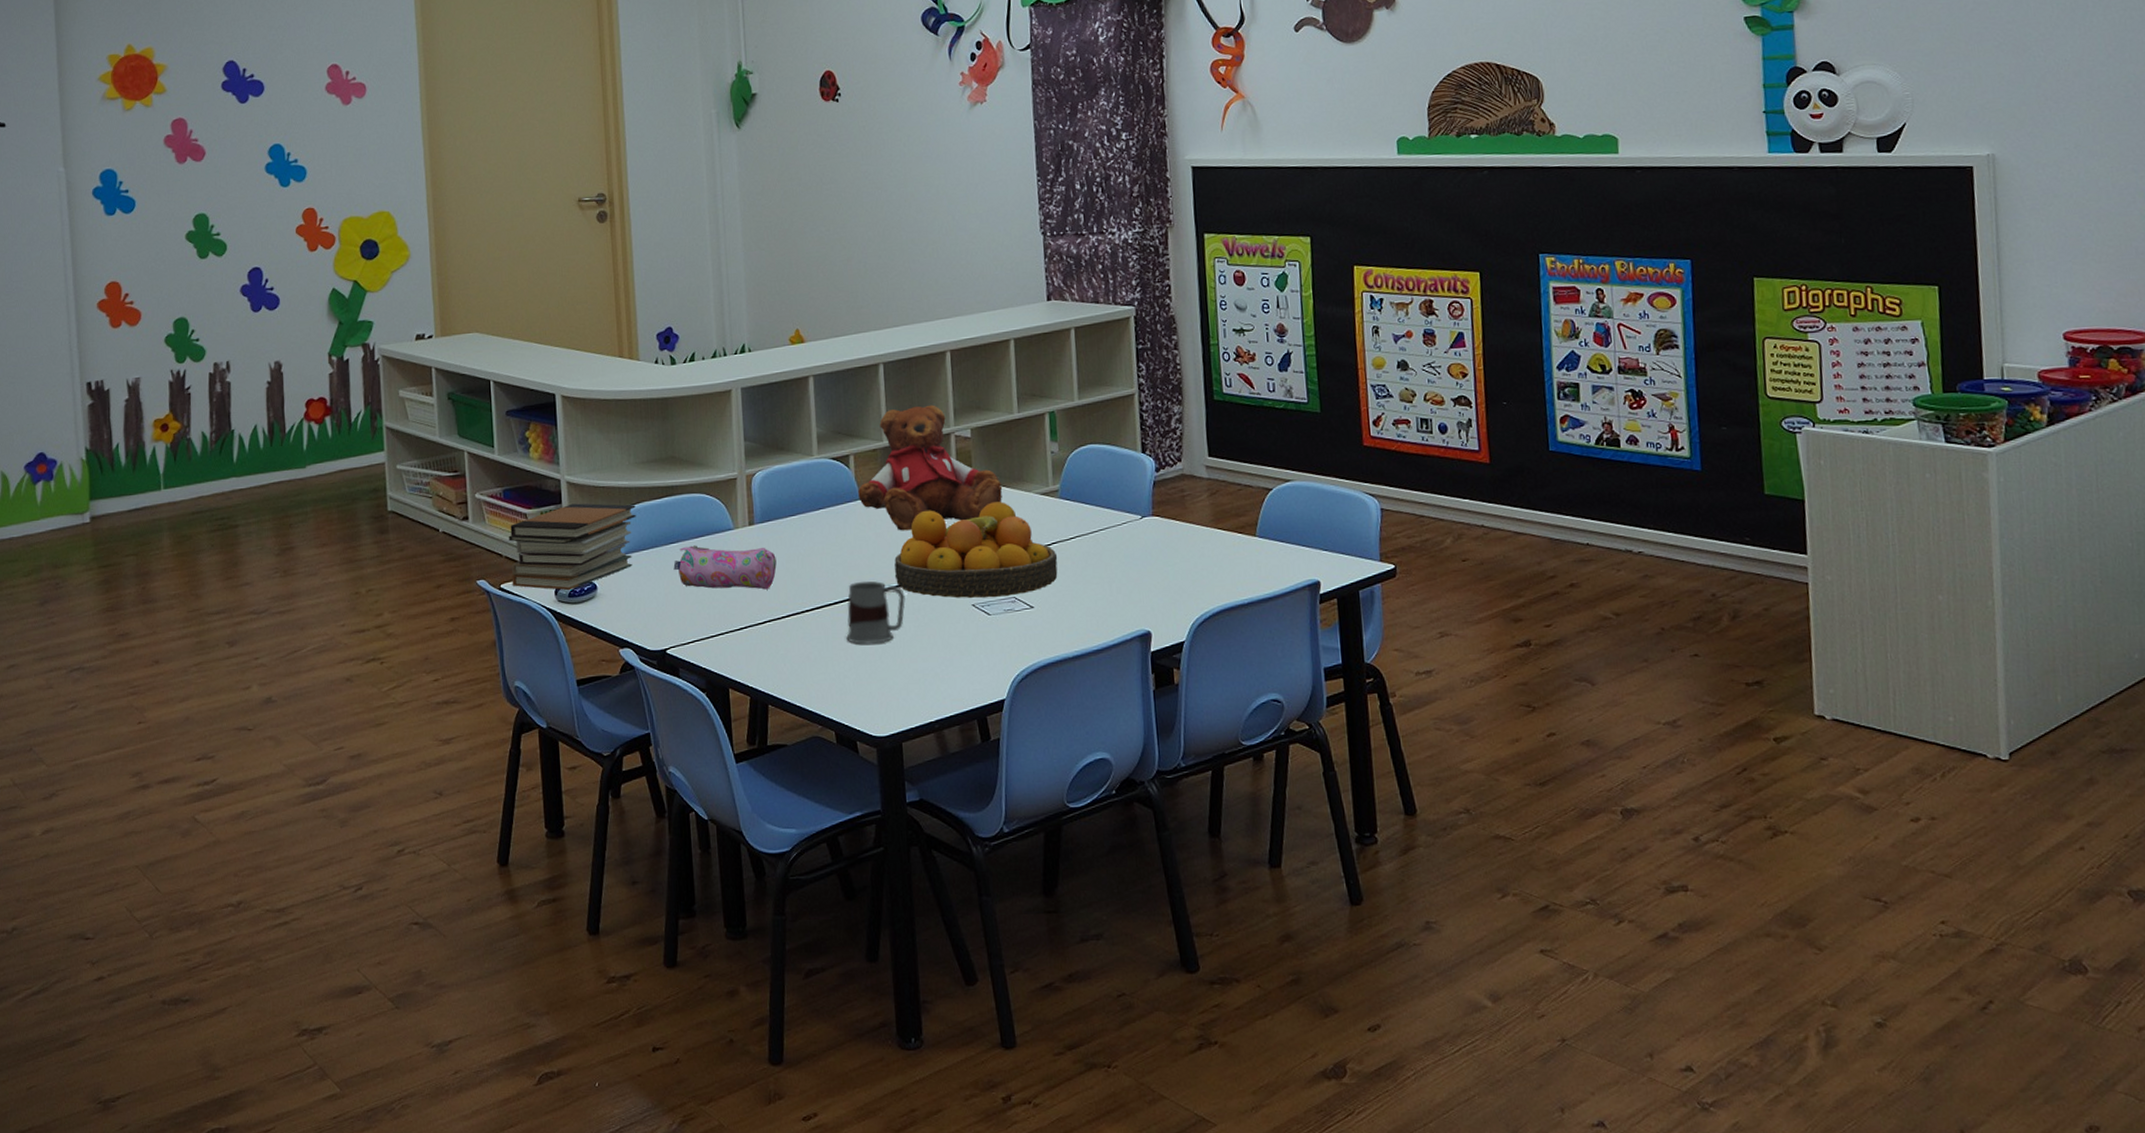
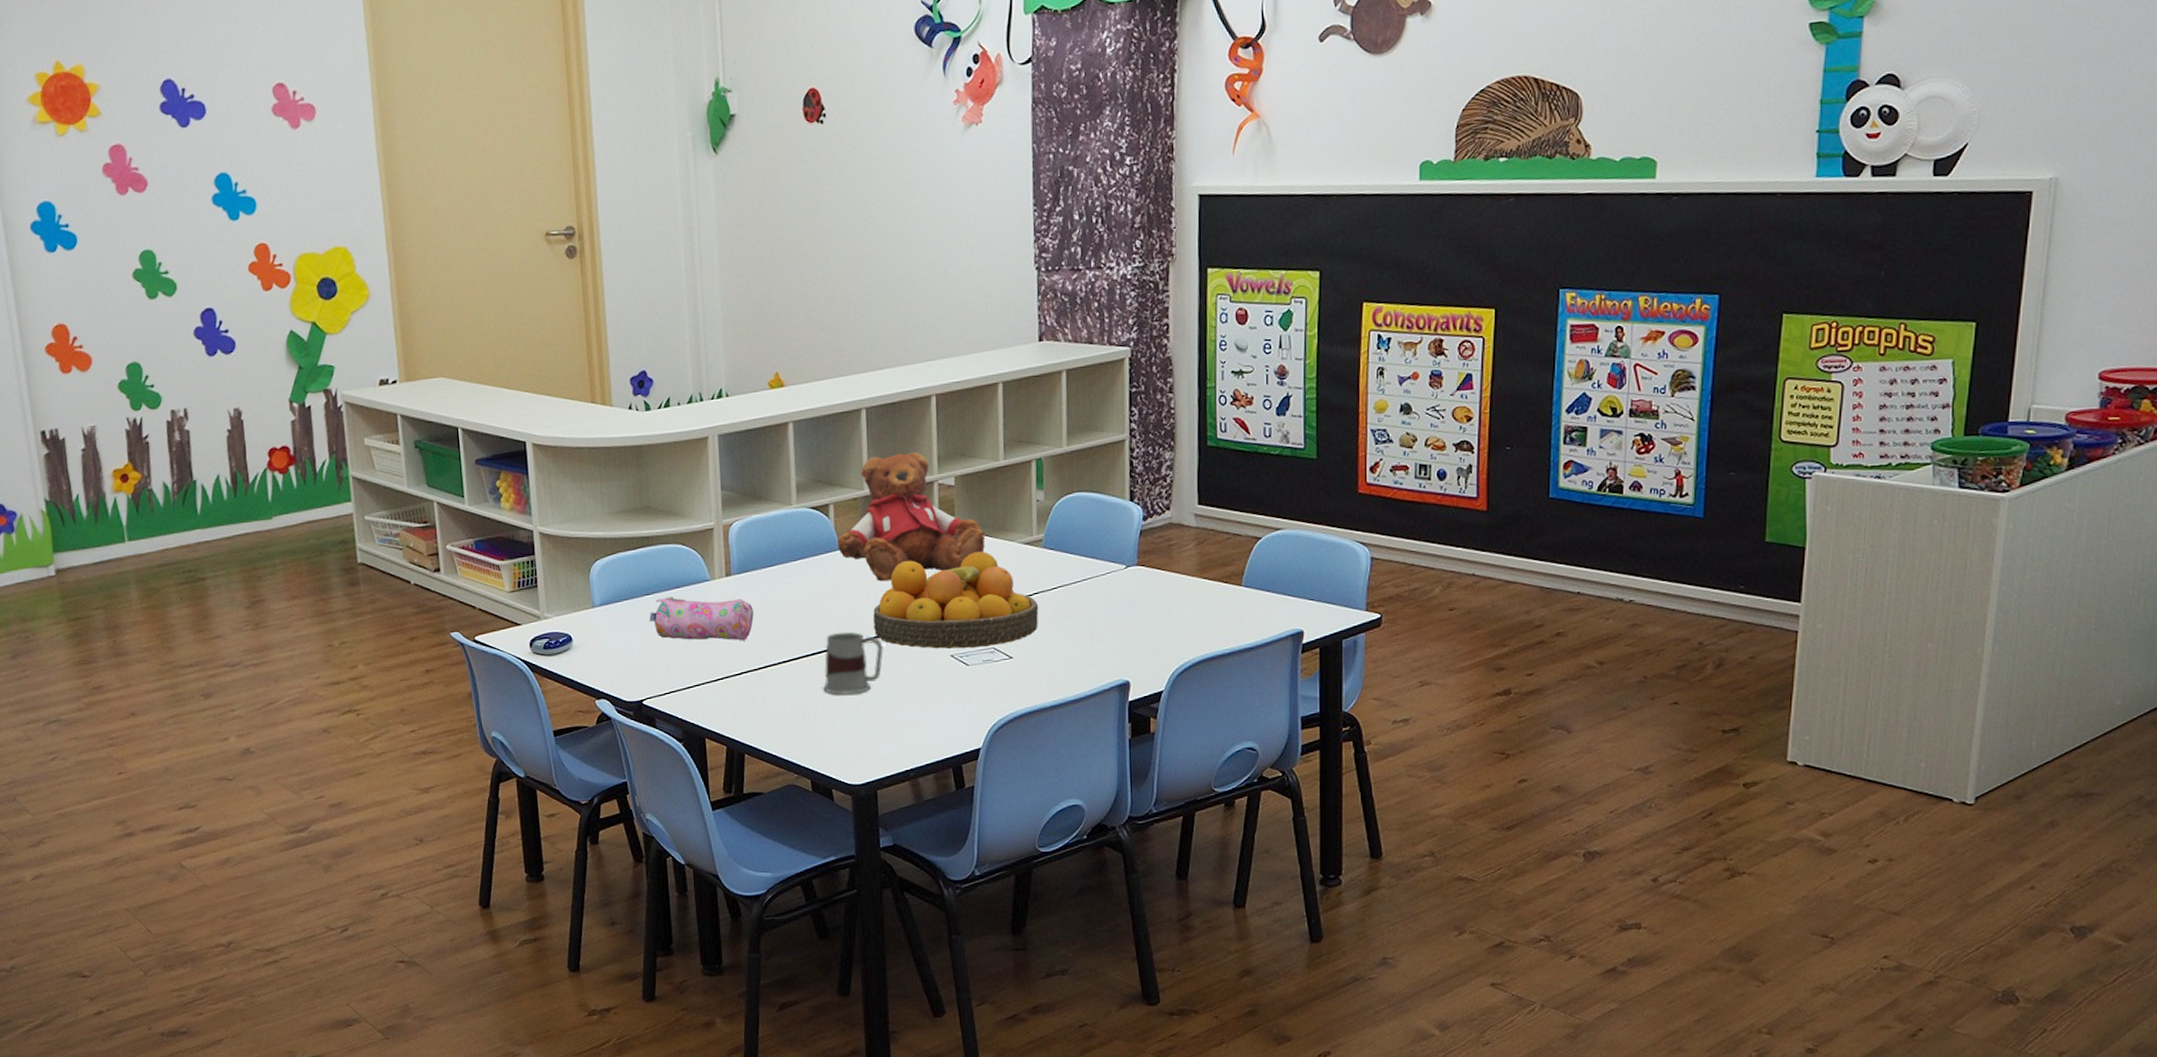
book stack: present [508,503,636,591] -> none [481,554,611,643]

